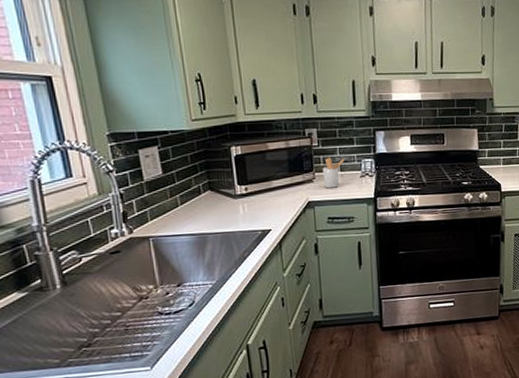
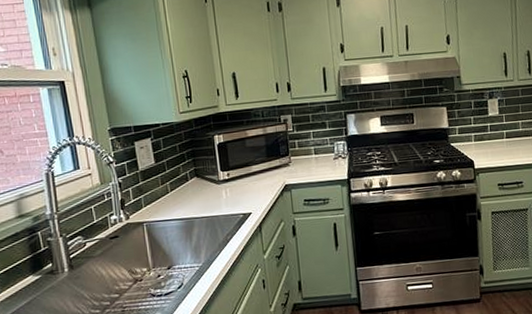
utensil holder: present [322,157,345,189] -> none [297,141,318,172]

